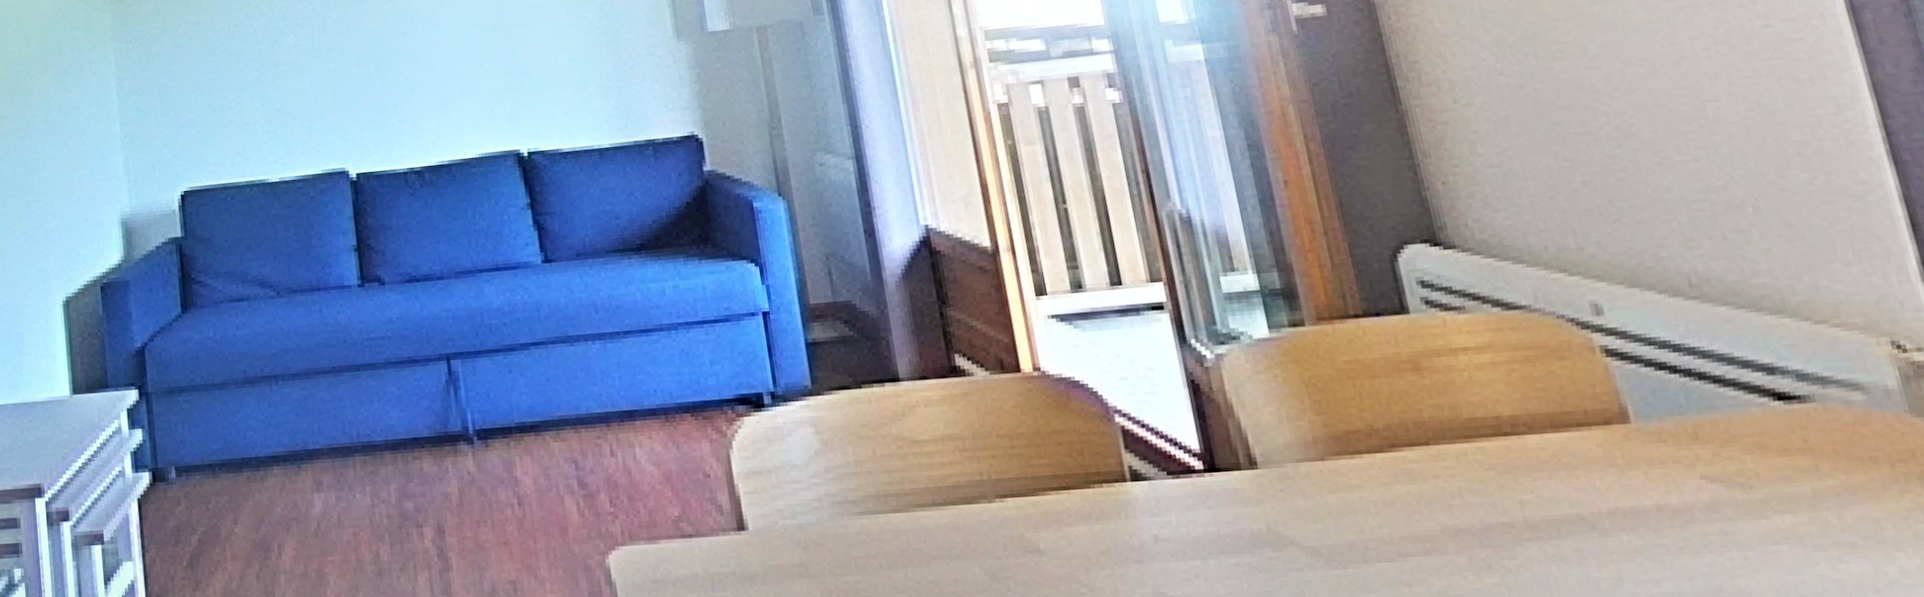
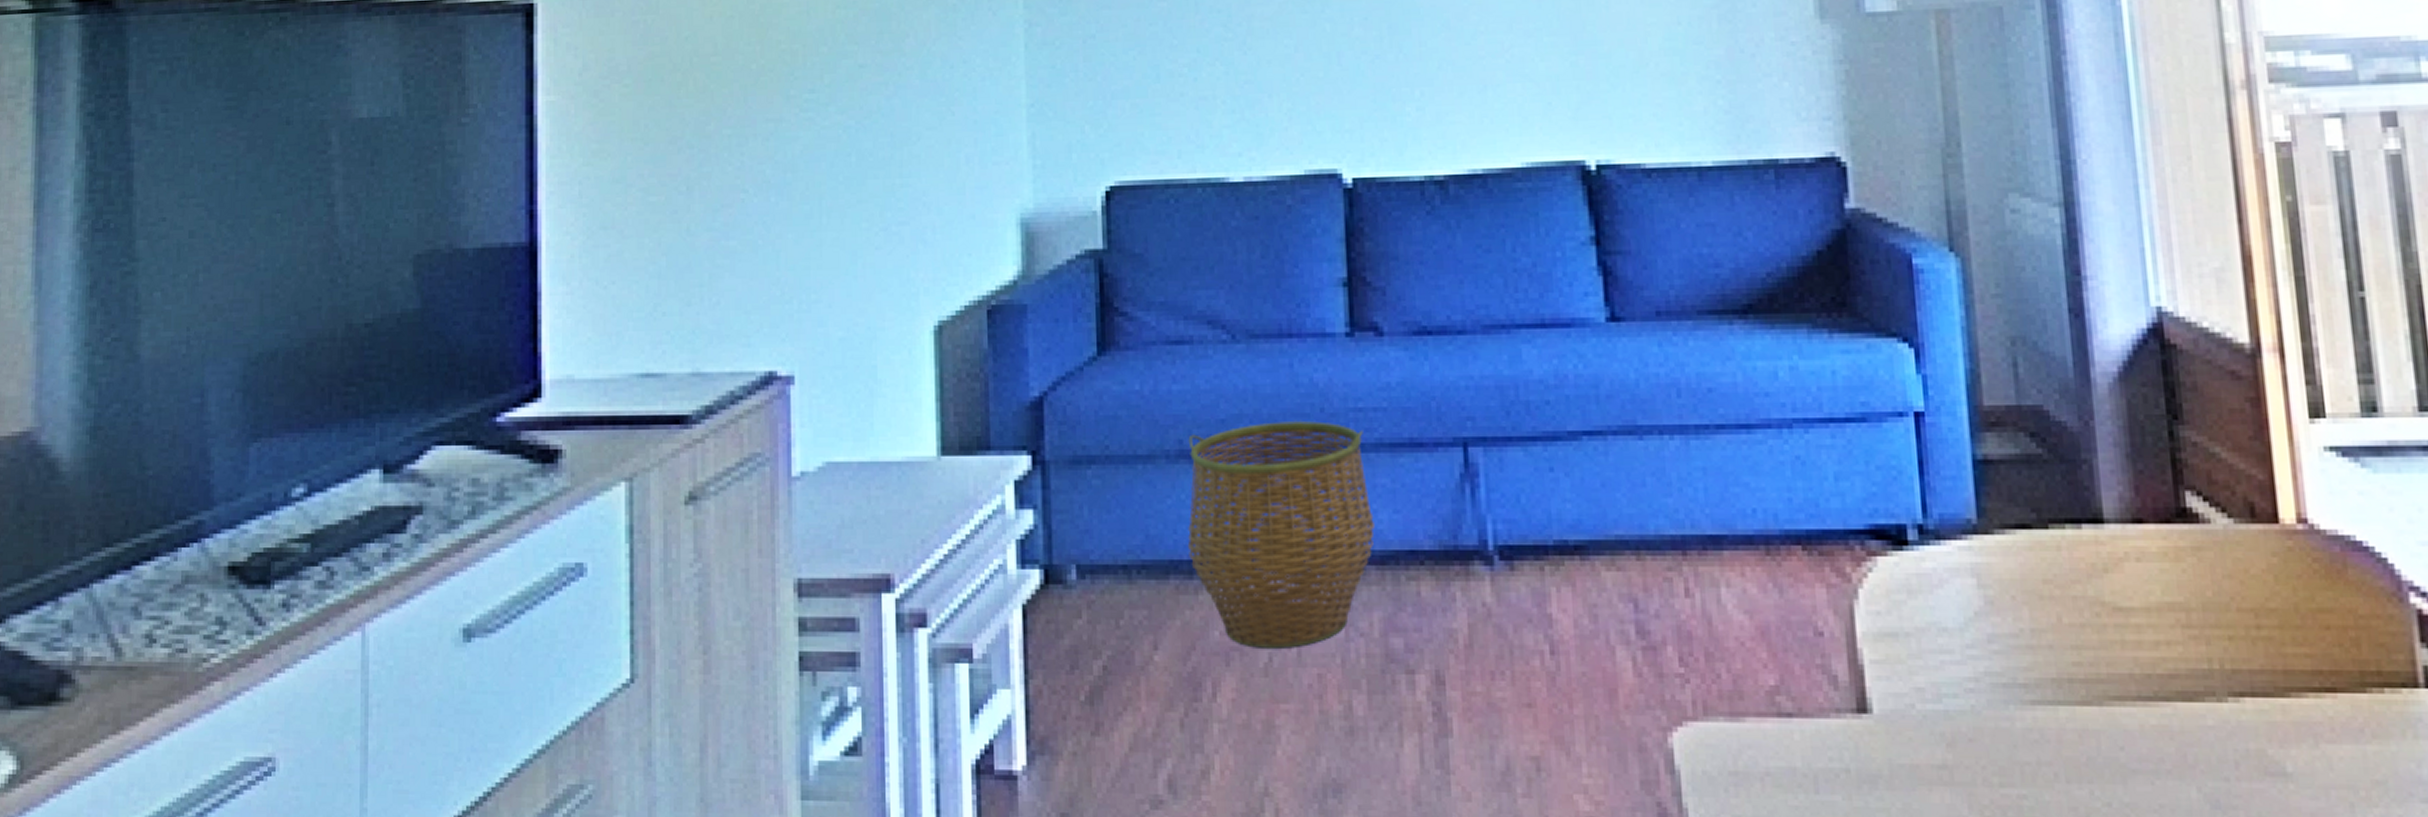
basket: none [250,349,388,517] -> present [1187,421,1374,648]

